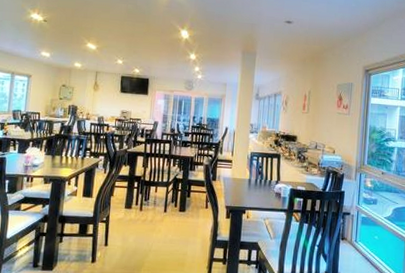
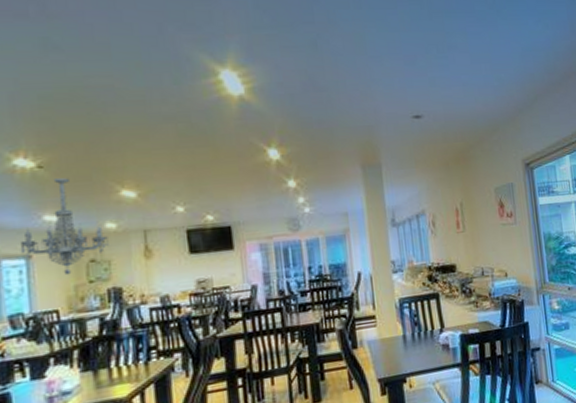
chandelier: none [26,30,75,92] -> present [19,178,109,276]

